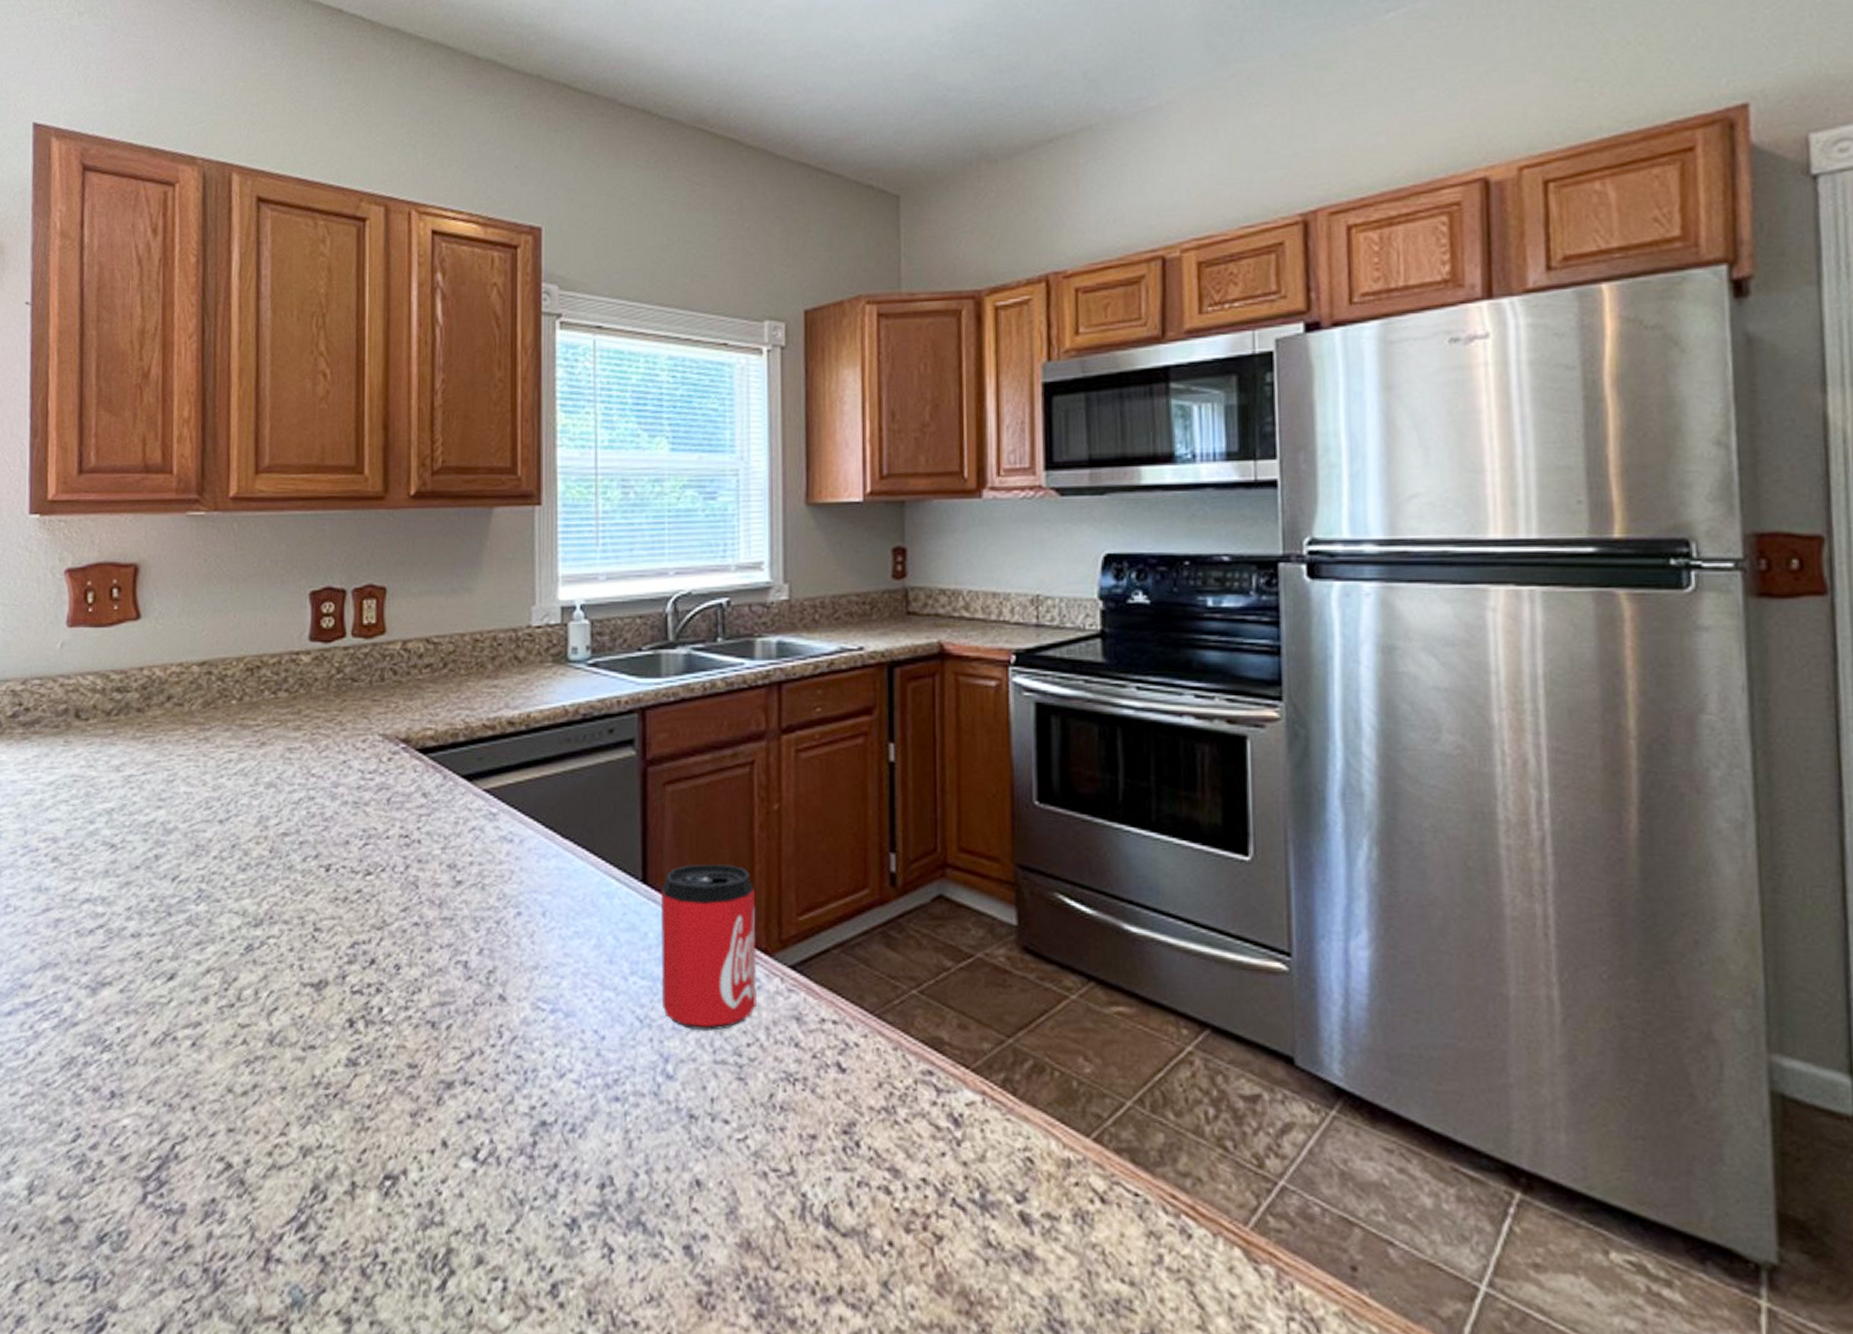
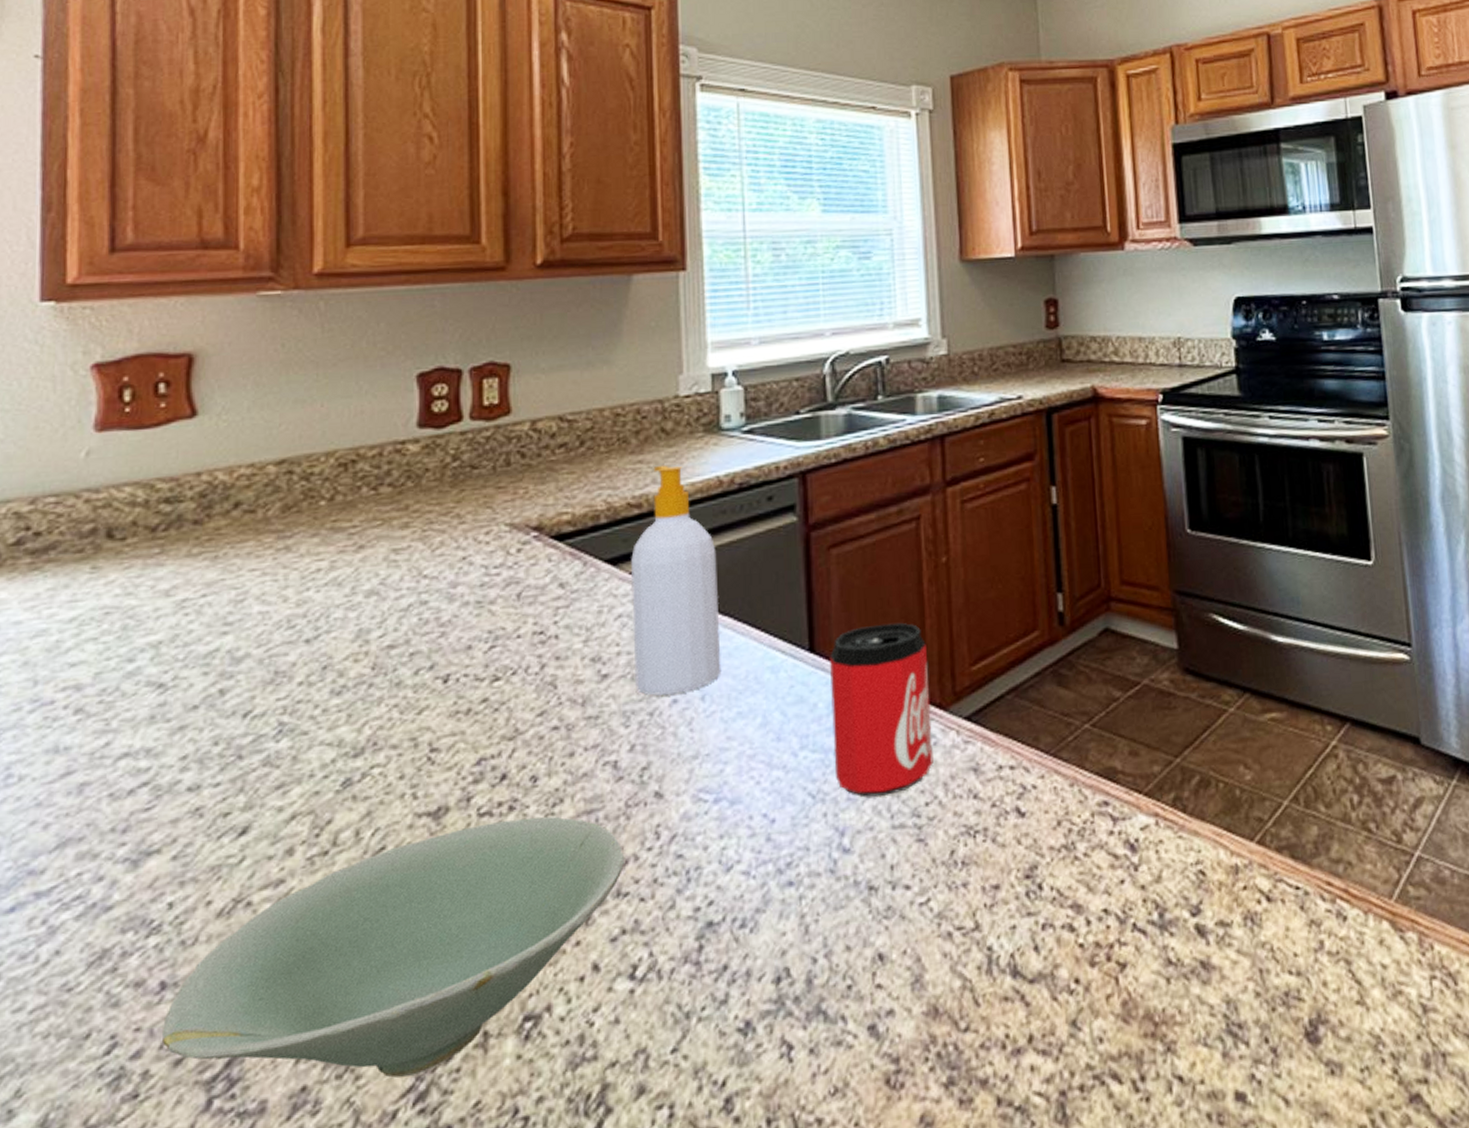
bowl: none [112,1000,471,1207] -> present [162,816,624,1078]
soap bottle: none [484,691,562,908] -> present [631,465,722,696]

